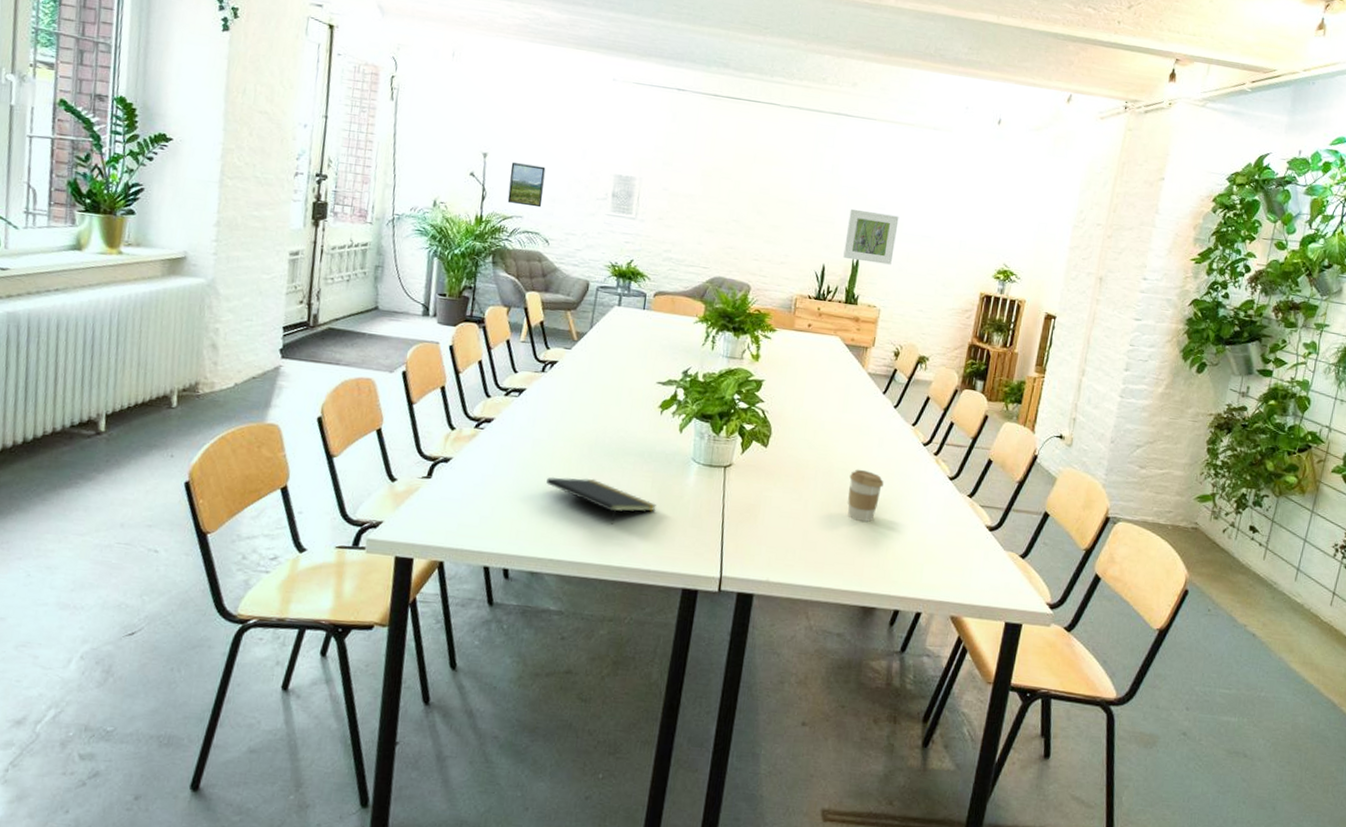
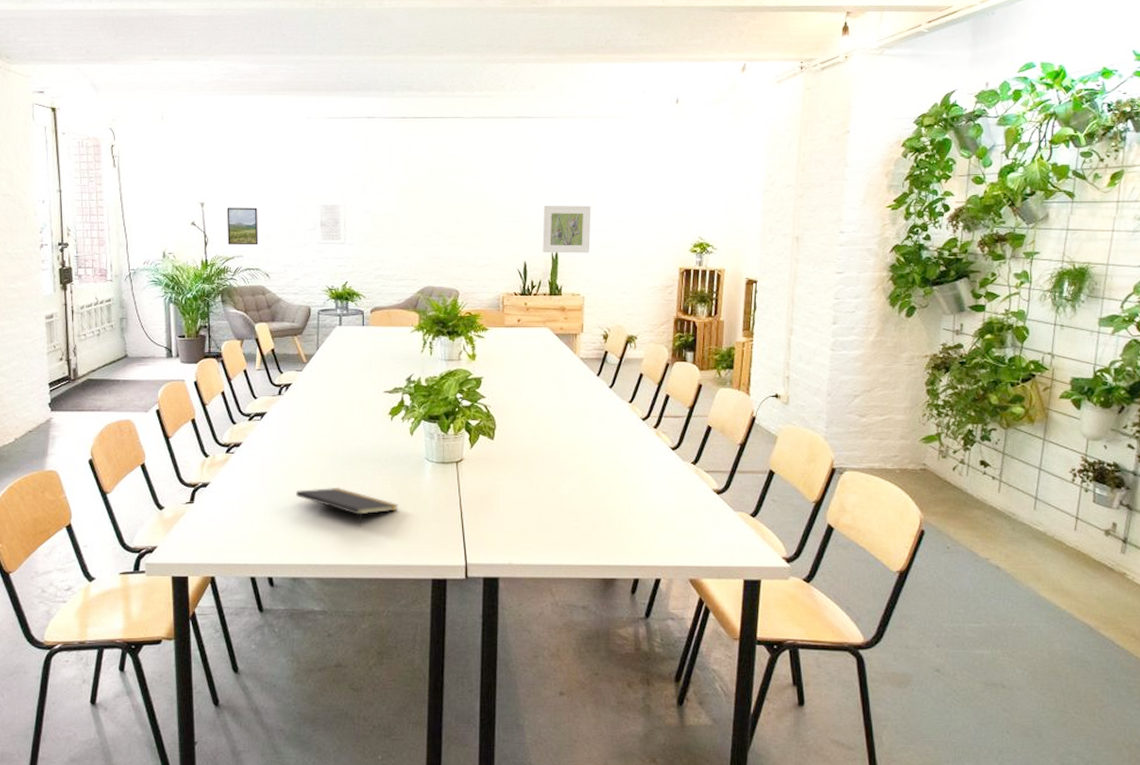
coffee cup: present [848,469,884,523] -> none [575,450,608,500]

